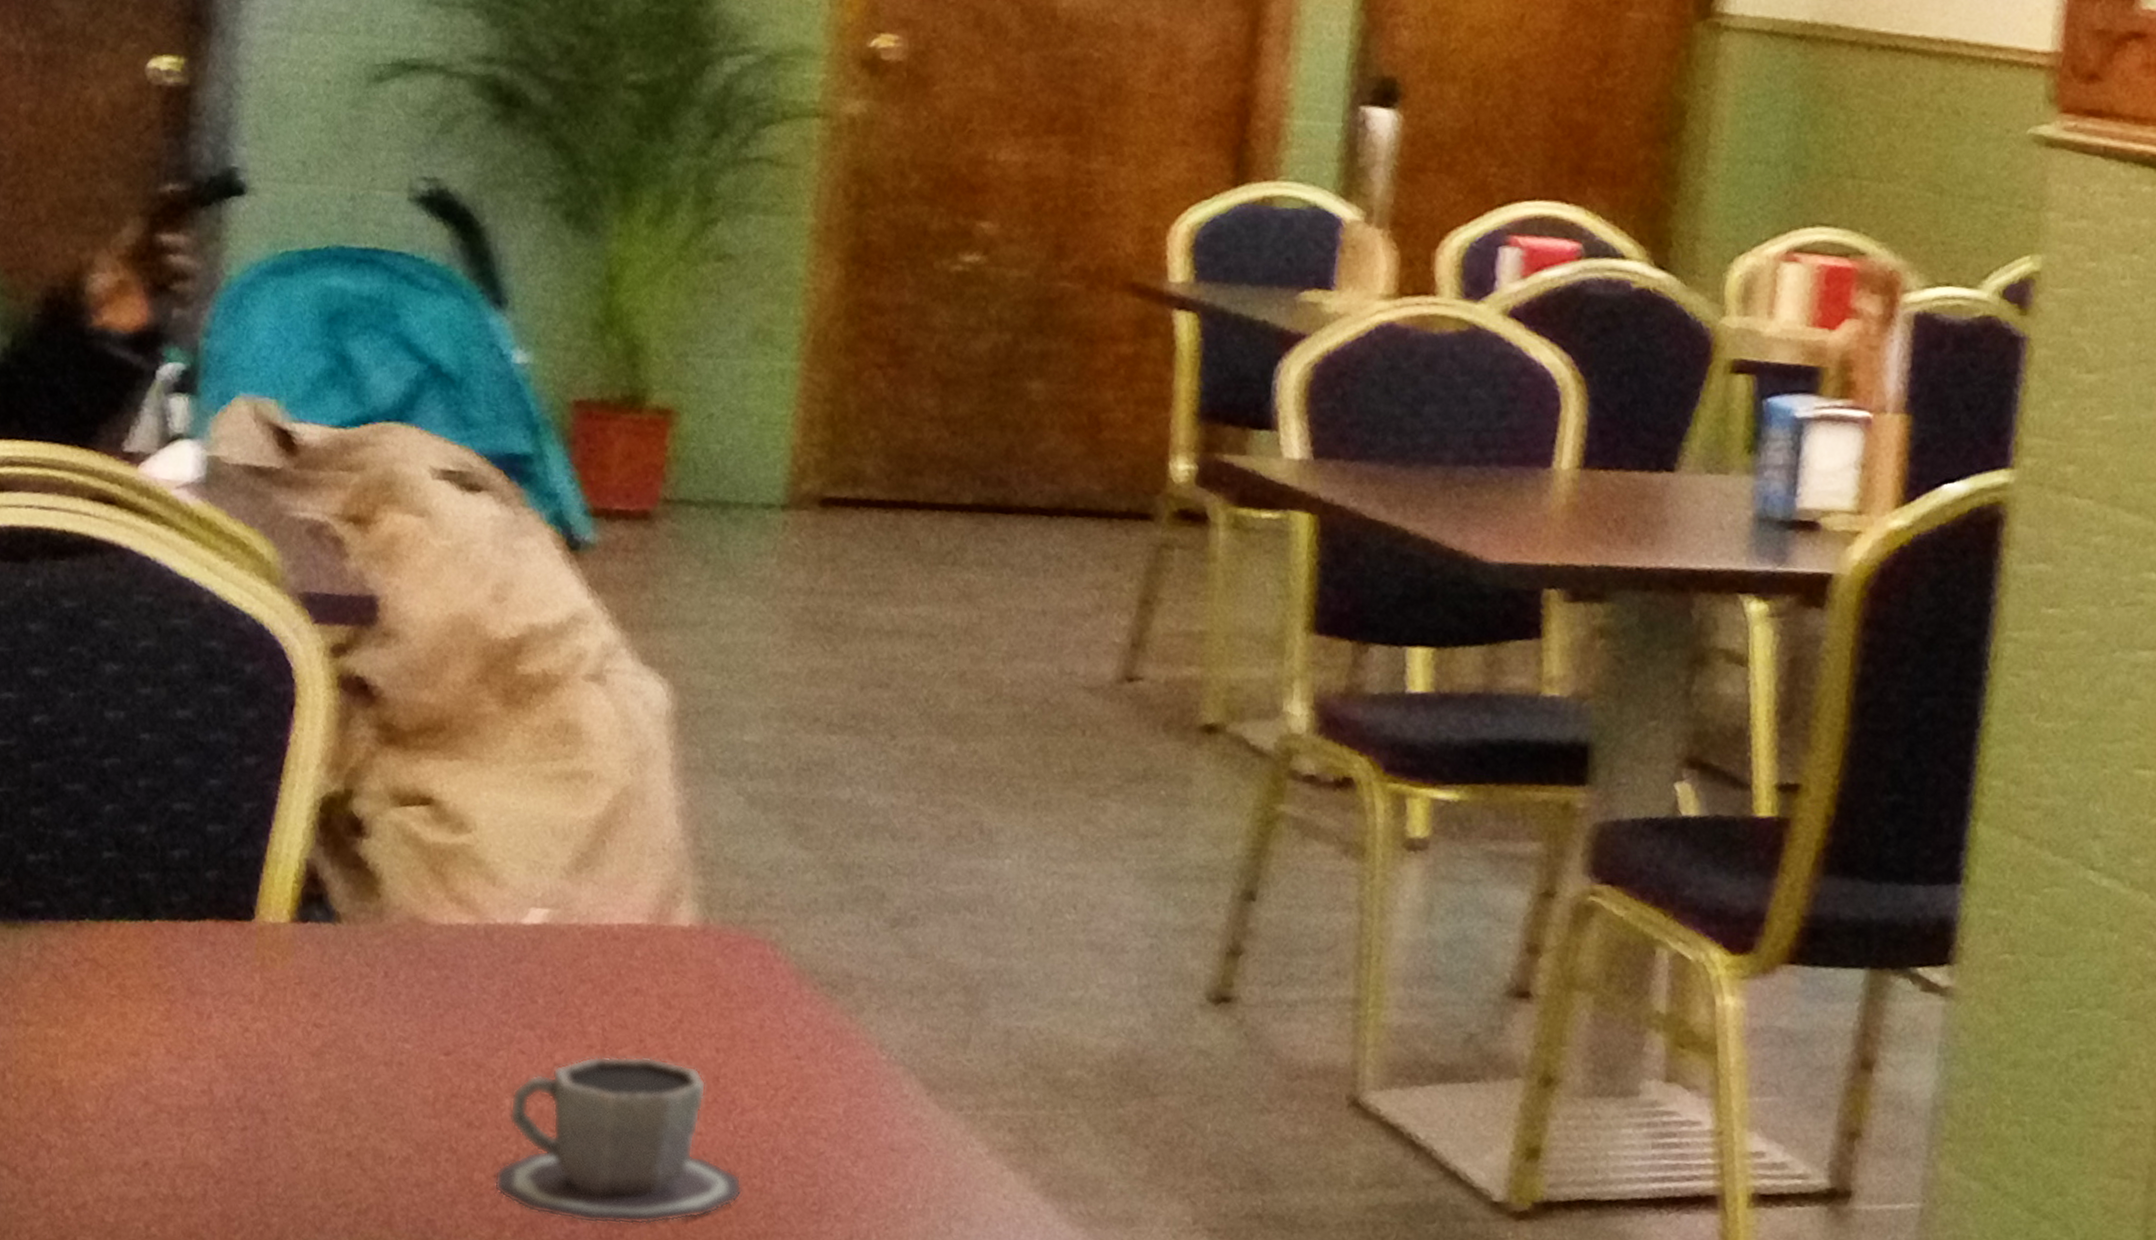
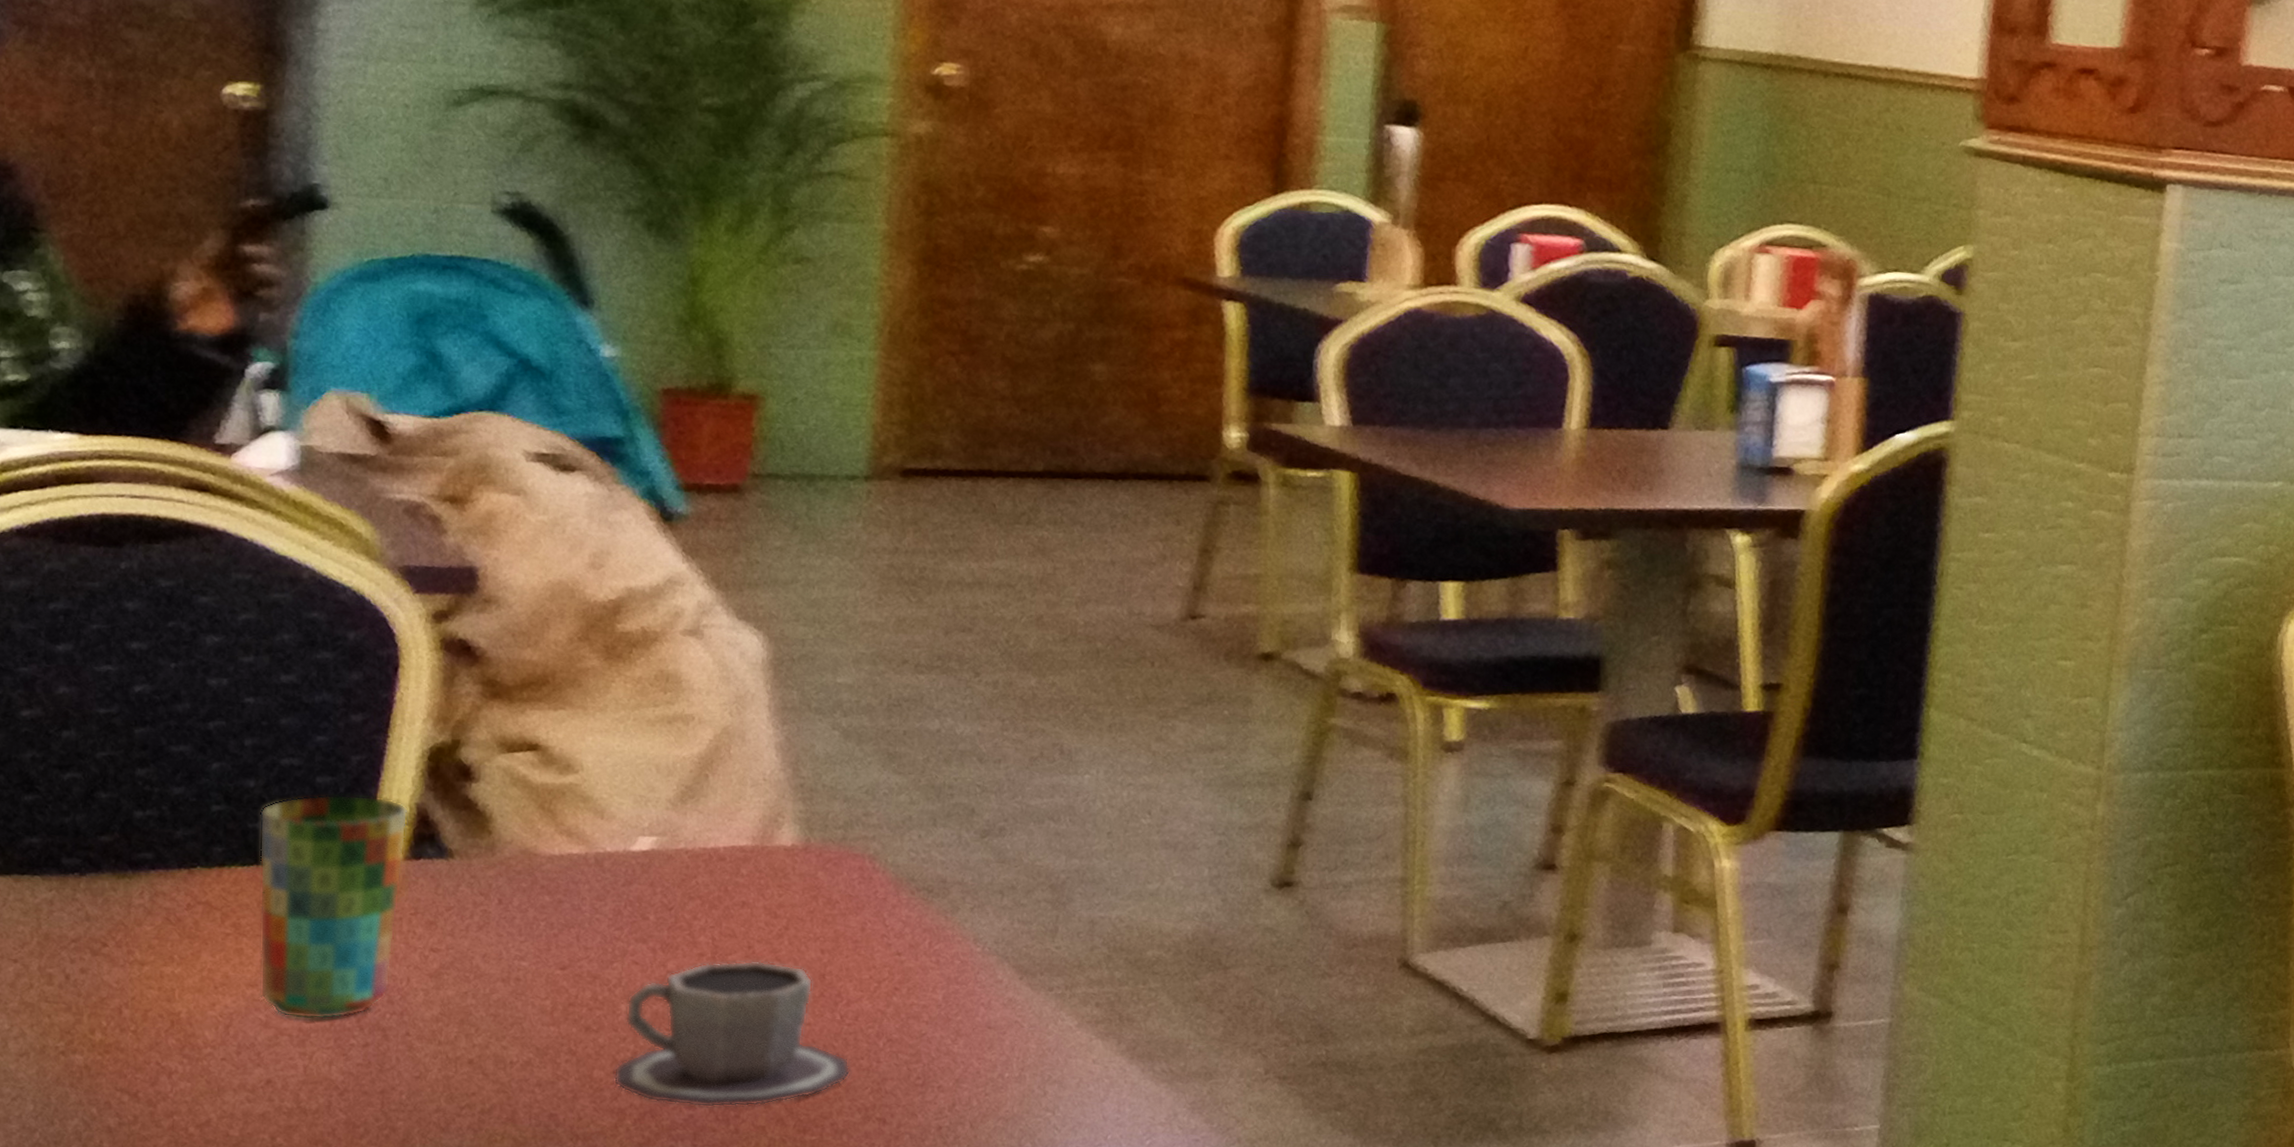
cup: none [141,844,297,1098] -> present [259,794,408,1020]

